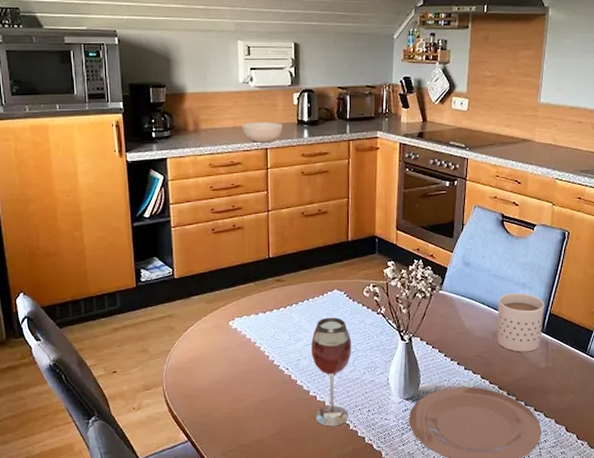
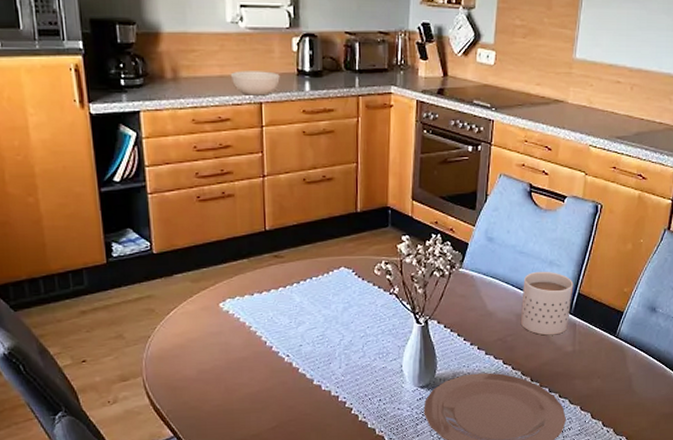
wineglass: present [310,317,352,427] -> none [314,298,361,418]

